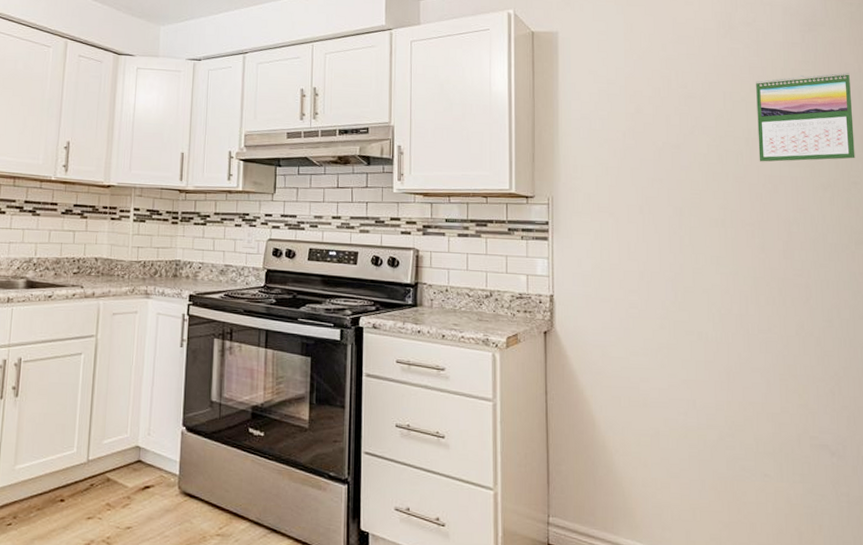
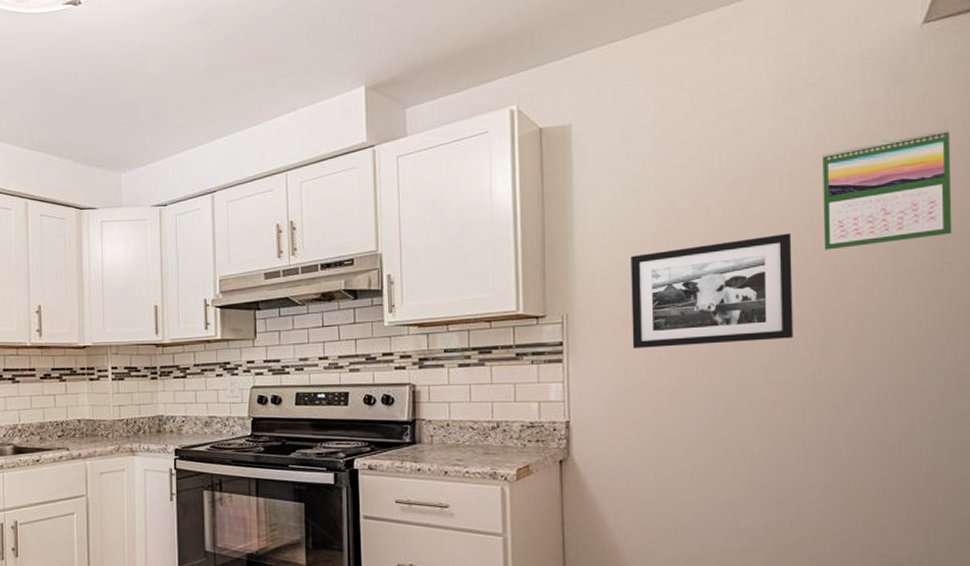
picture frame: none [606,144,737,236] -> present [631,233,793,348]

